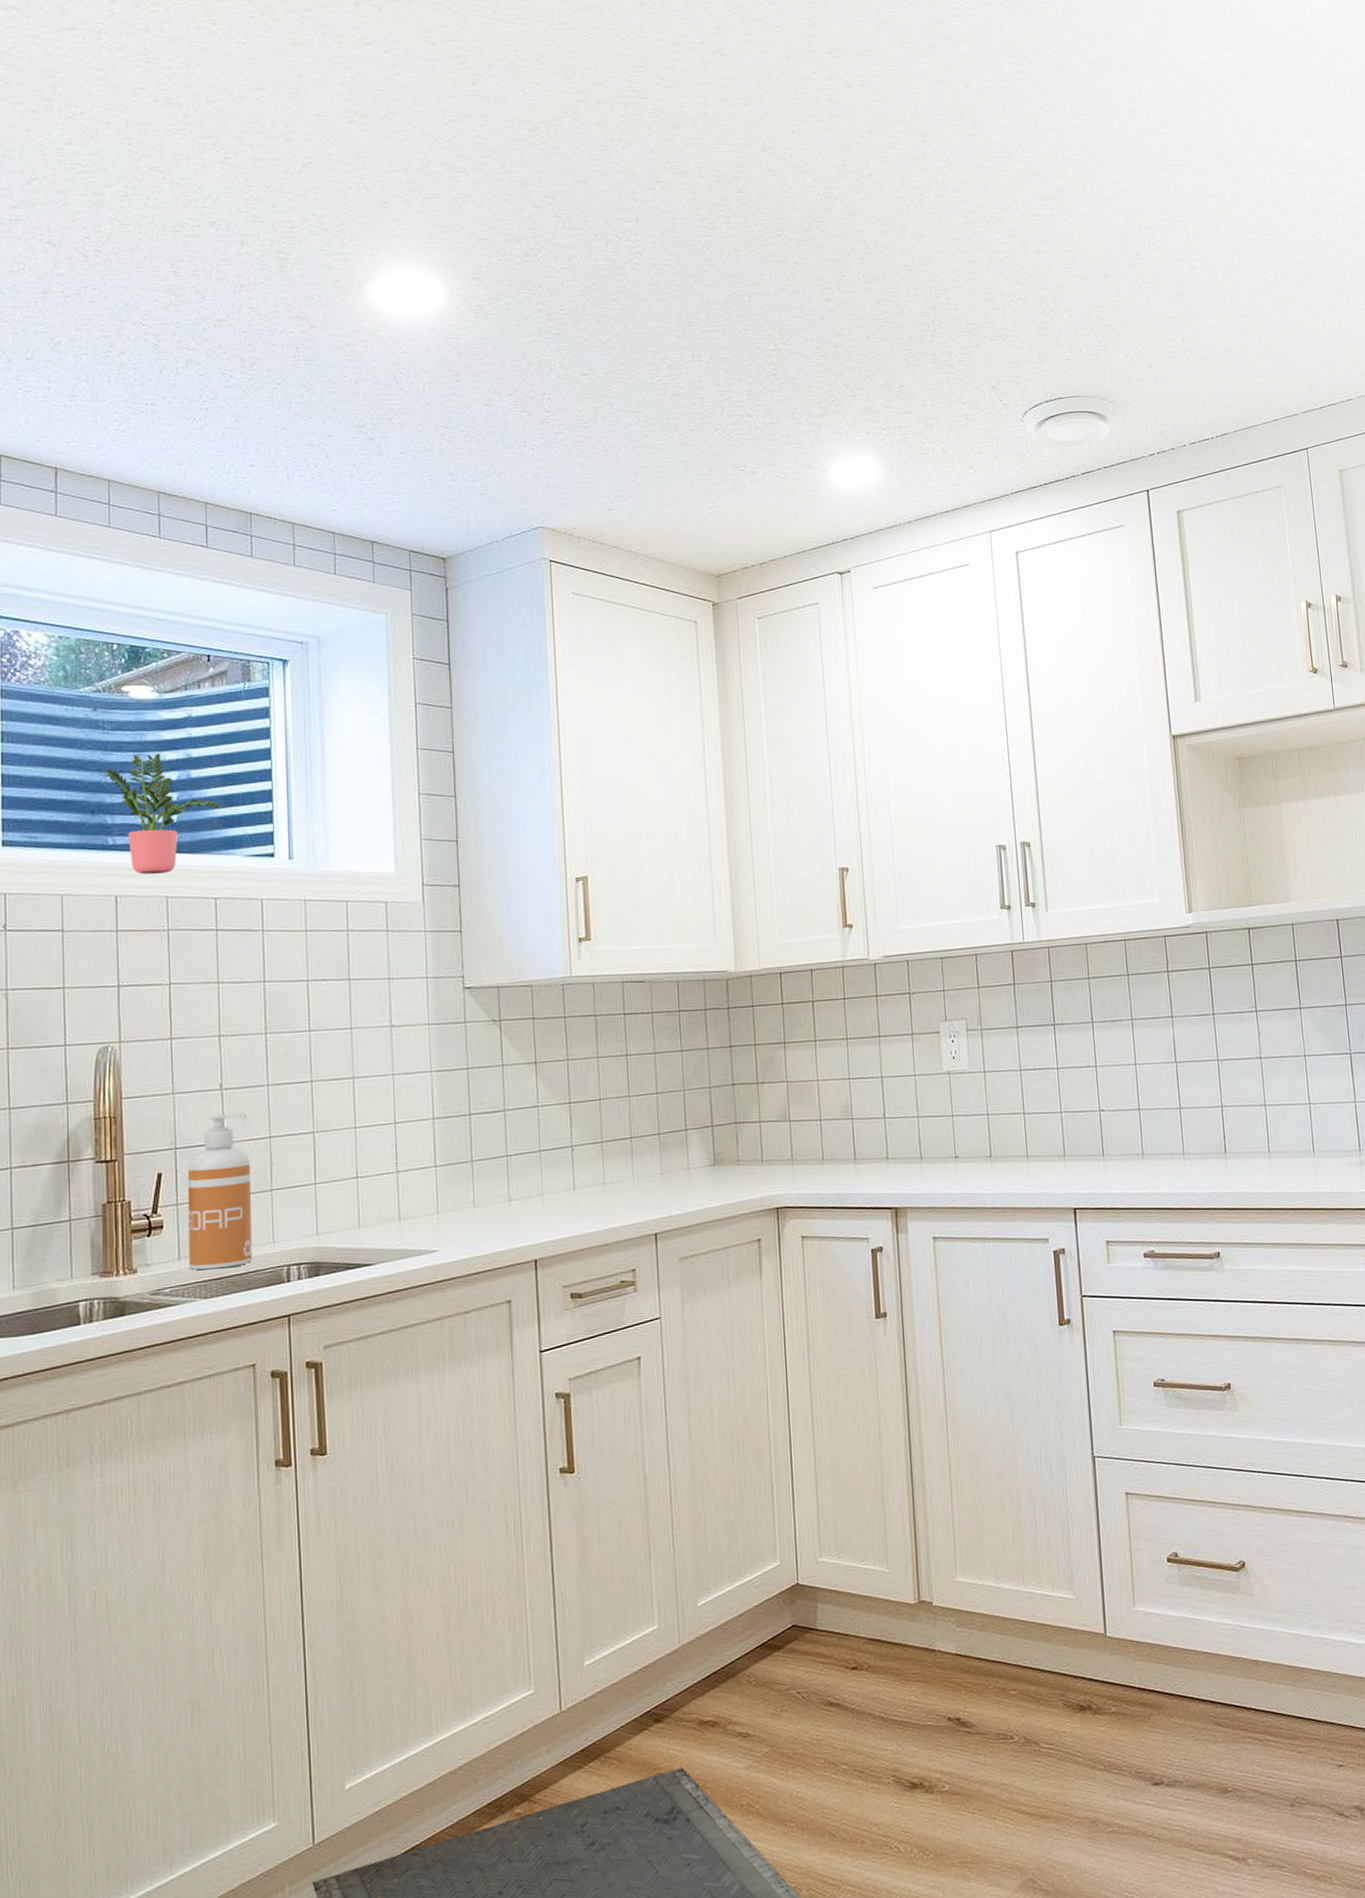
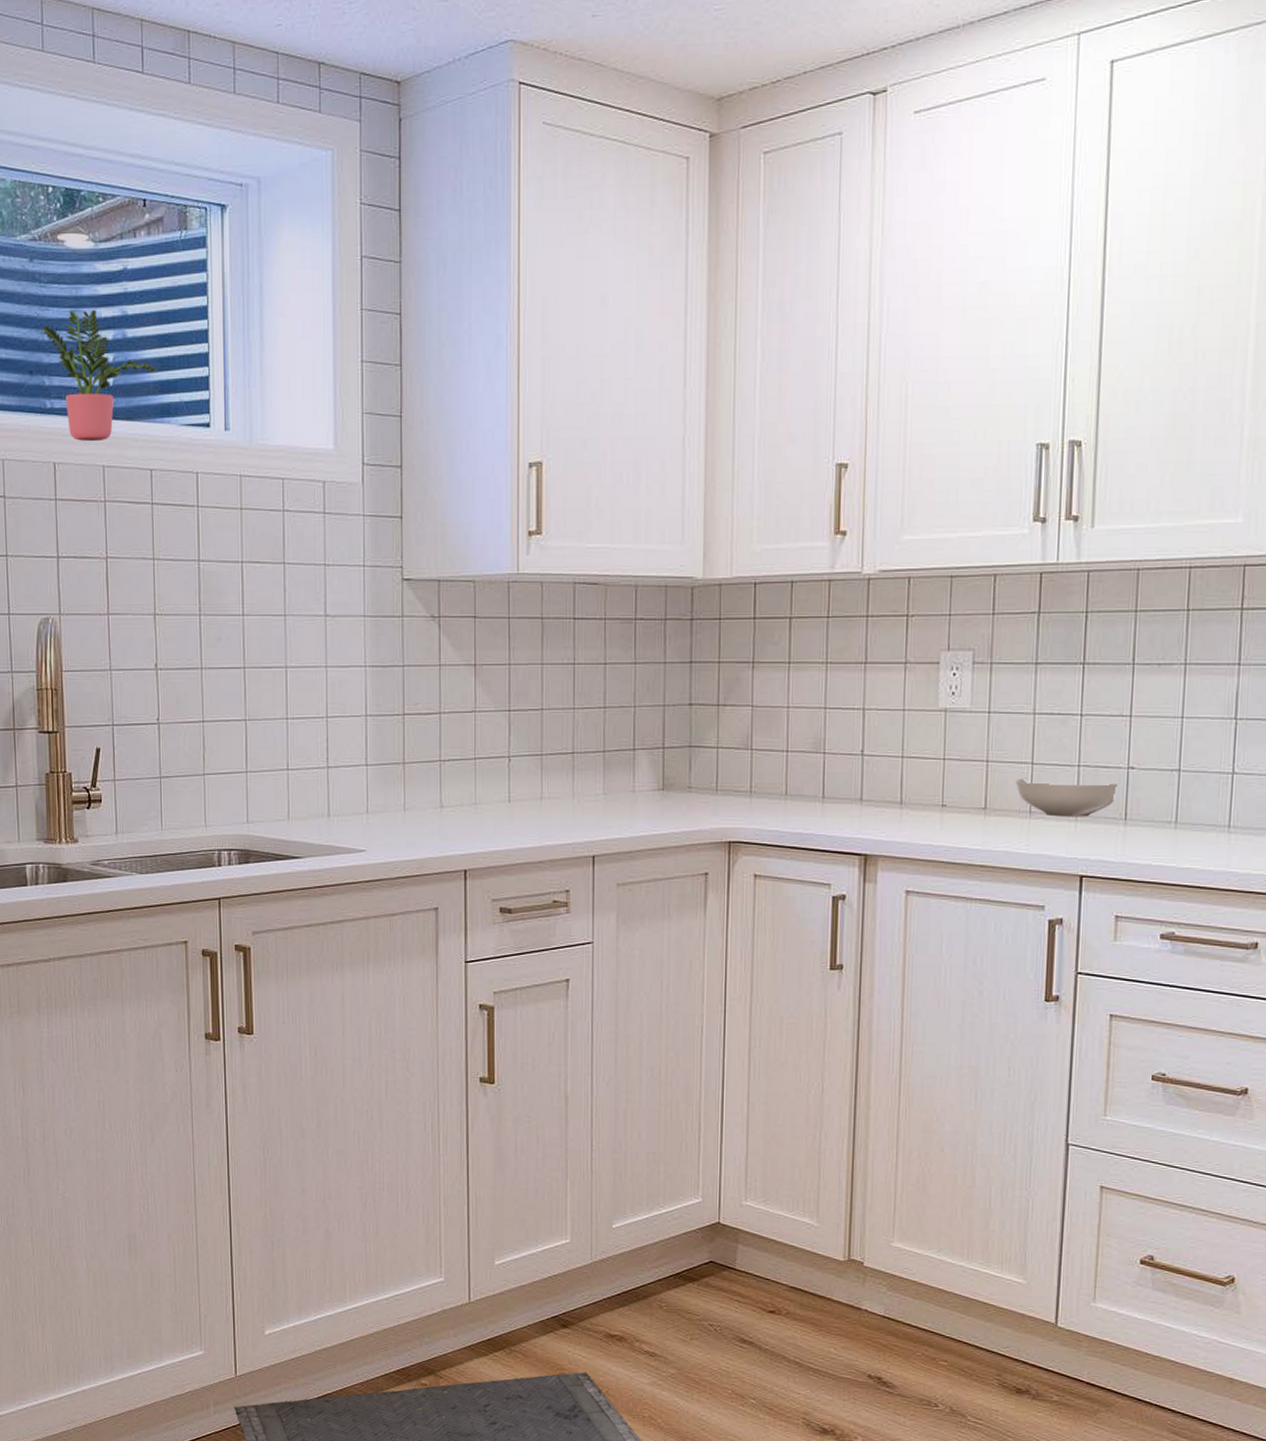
soap dispenser: present [187,1113,252,1271] -> none [124,693,185,847]
bowl: none [1011,1125,1095,1159] -> present [1014,778,1118,817]

